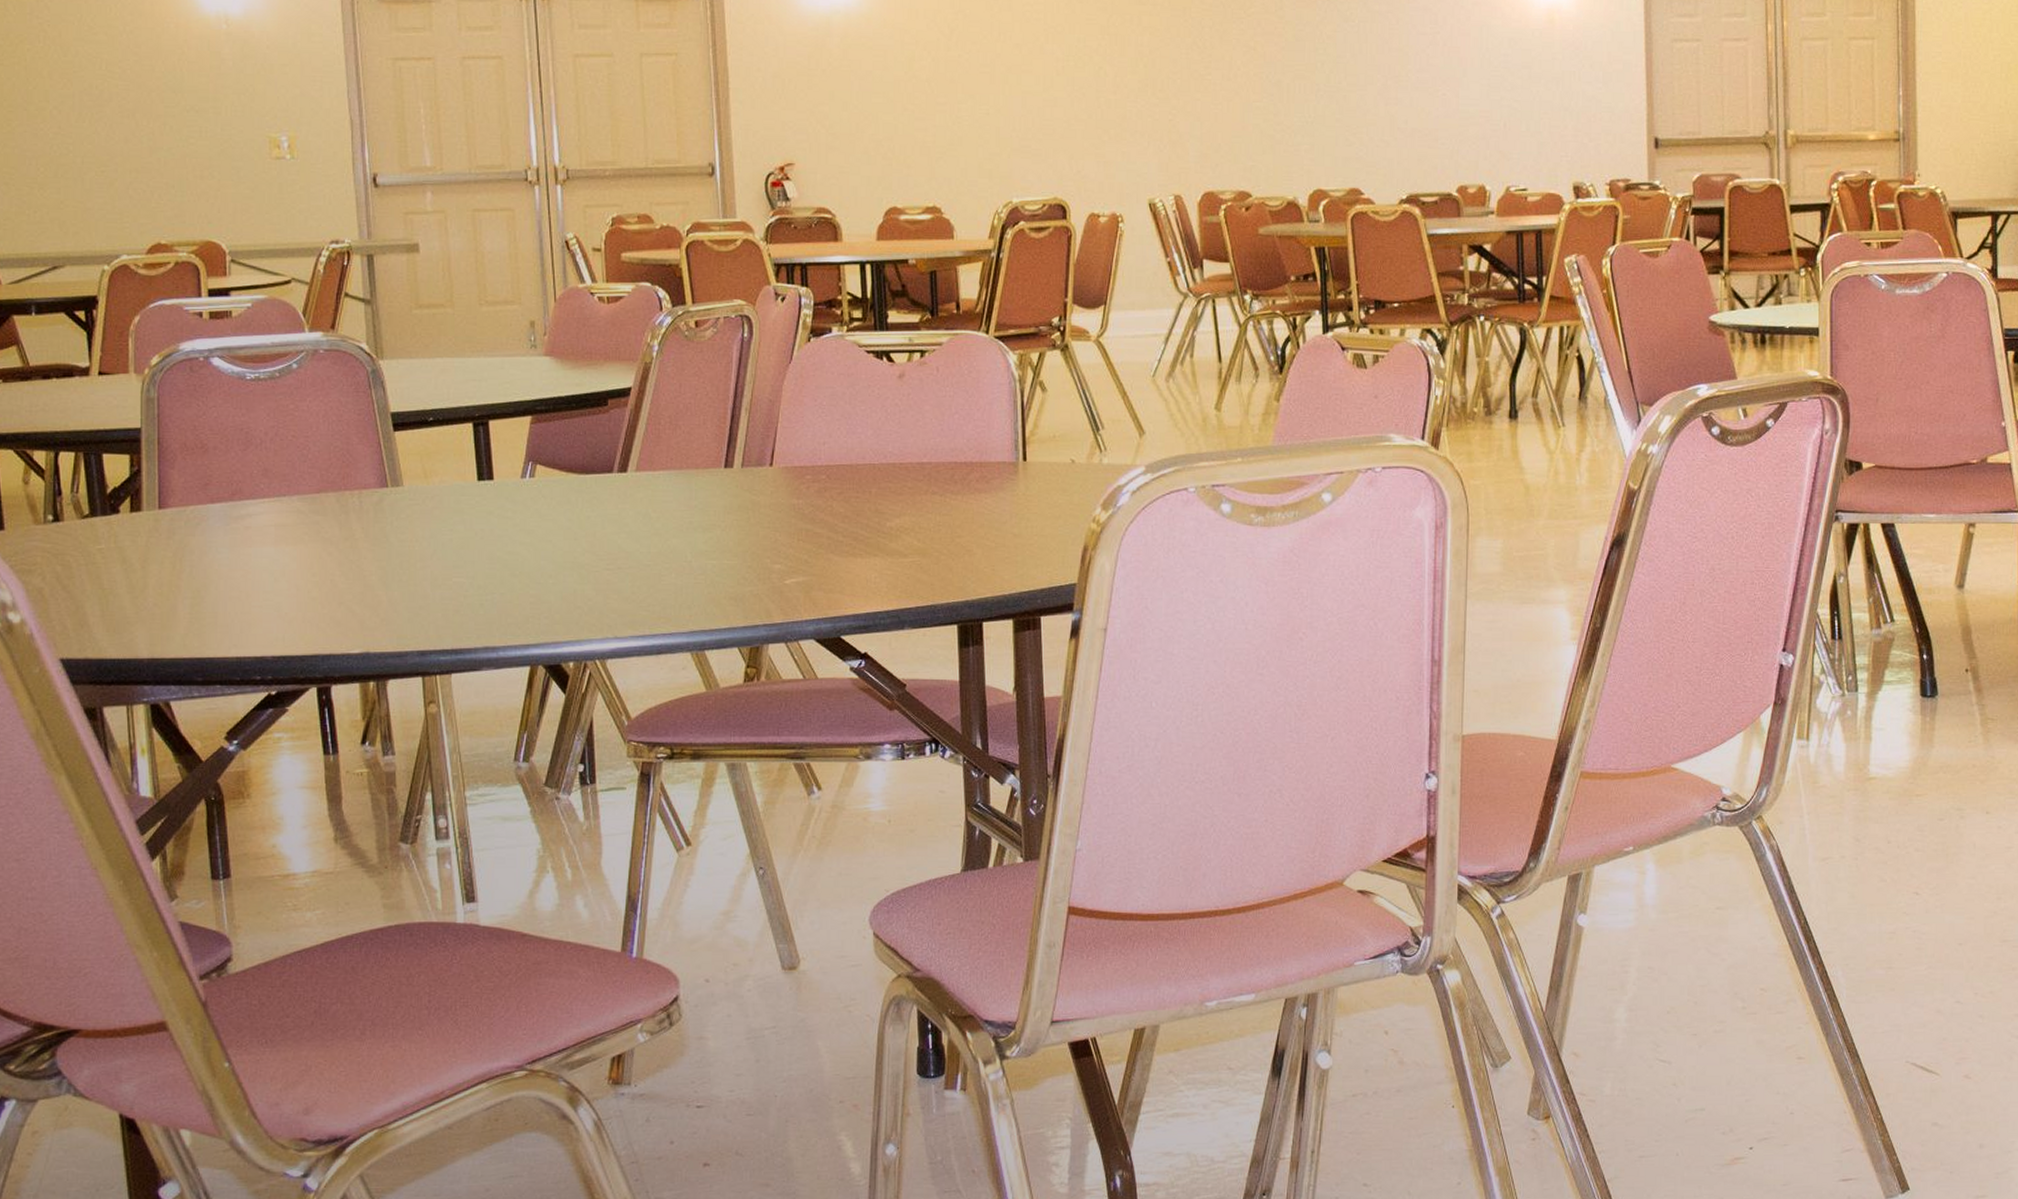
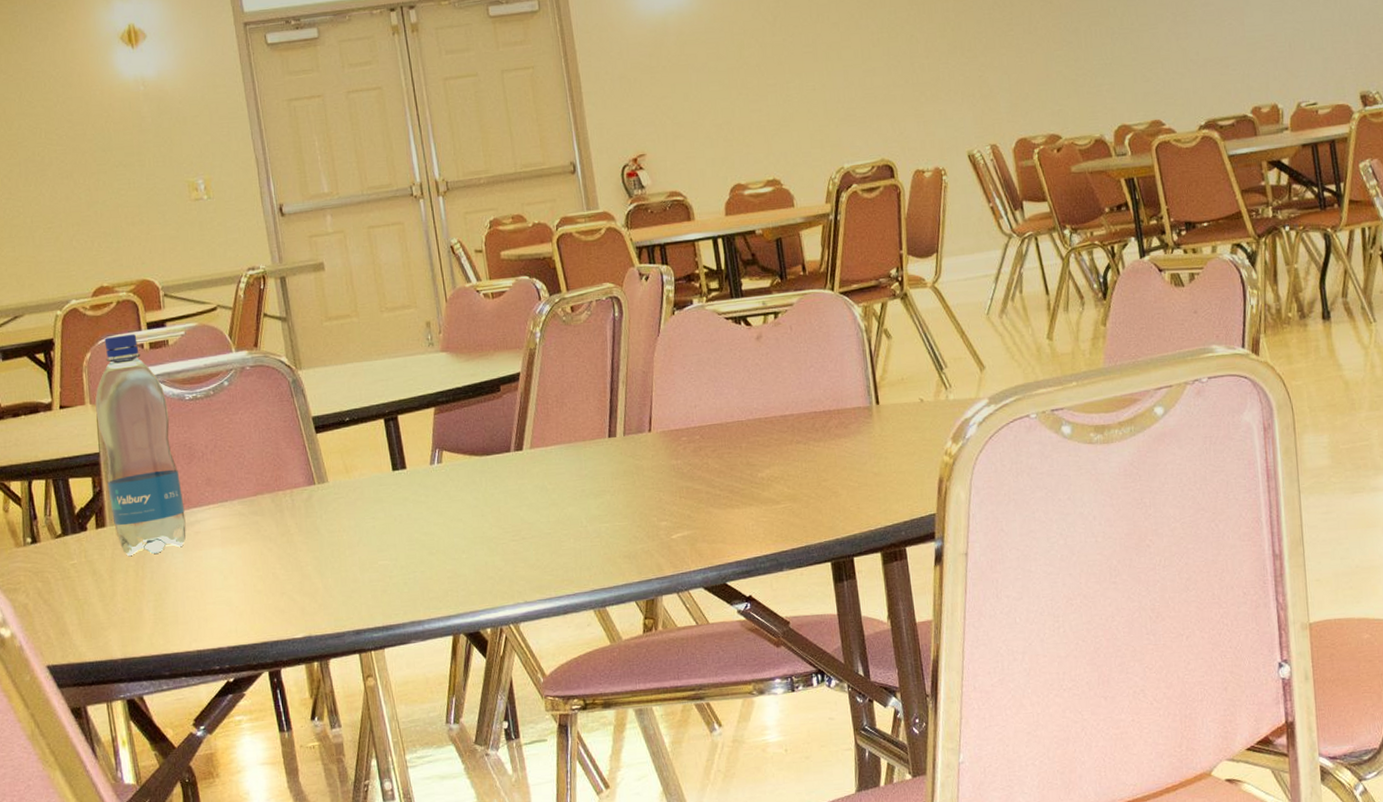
bottle: none [141,300,235,547] -> present [95,334,186,557]

